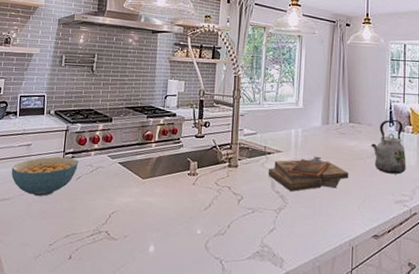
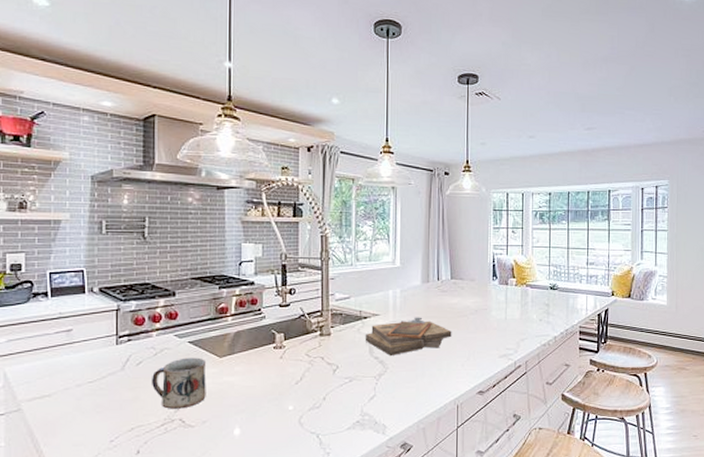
cereal bowl: present [11,156,79,196] -> none [49,341,138,388]
mug: none [87,176,132,222] -> present [152,357,207,409]
kettle: present [371,120,406,174] -> none [474,274,510,329]

